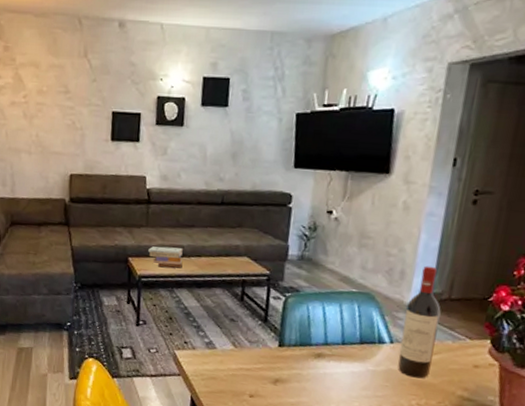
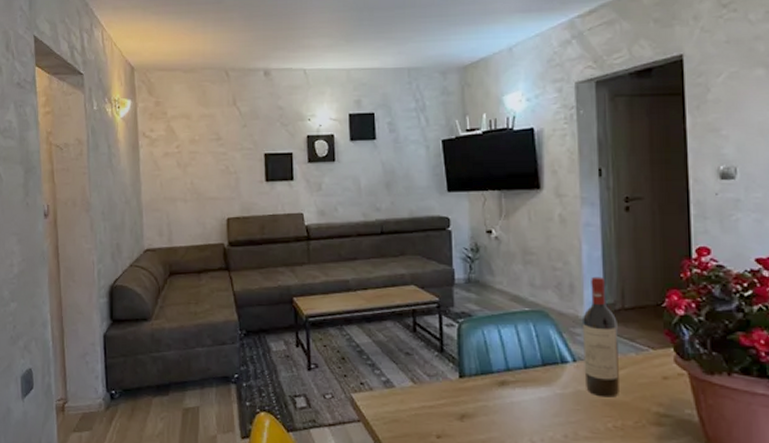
books: present [147,246,183,269] -> none [312,282,349,305]

